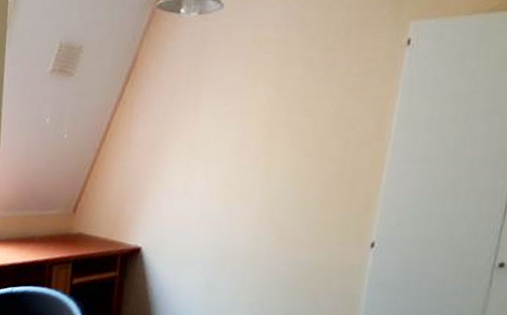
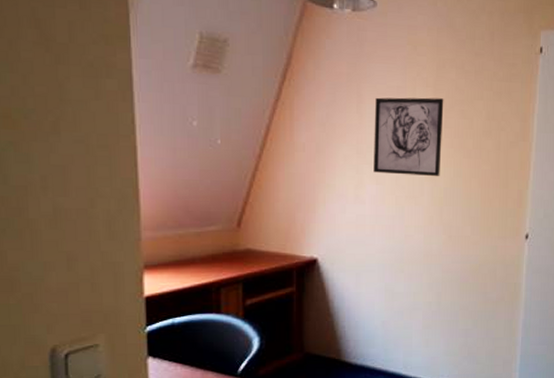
wall art: none [204,95,287,176] -> present [373,97,444,177]

